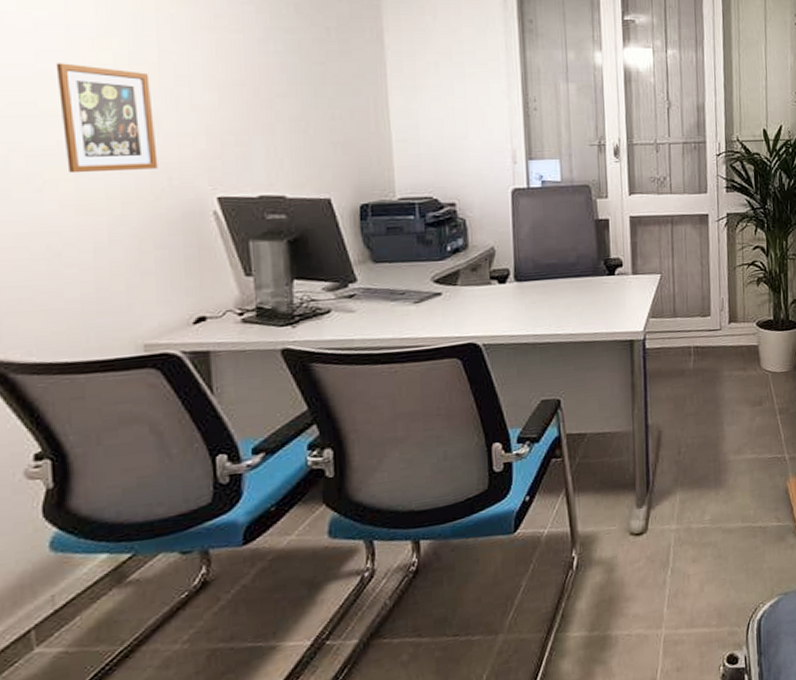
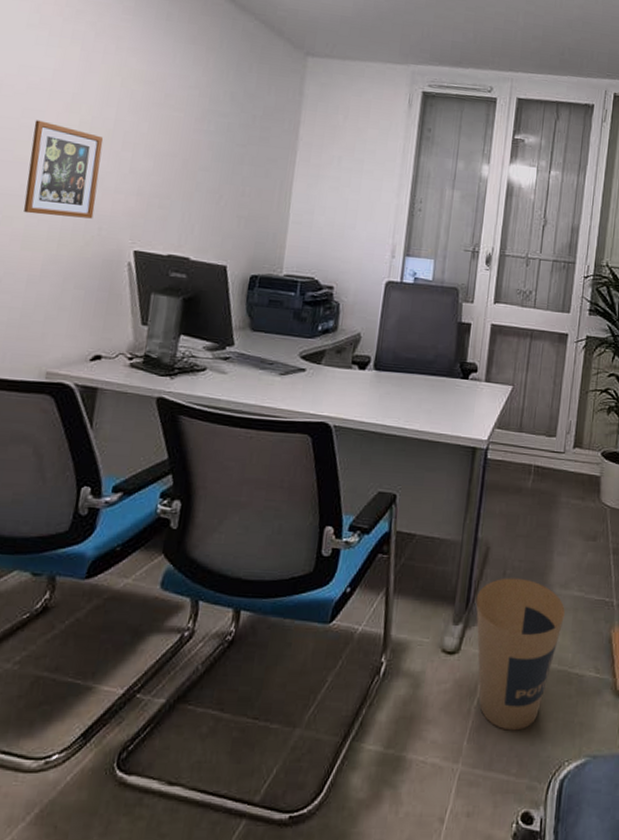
trash can: none [655,453,742,590] -> present [476,578,565,731]

